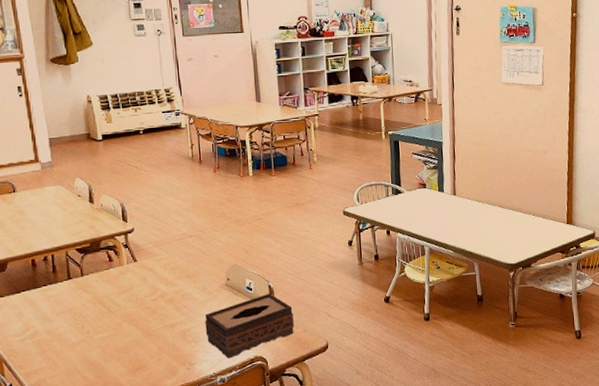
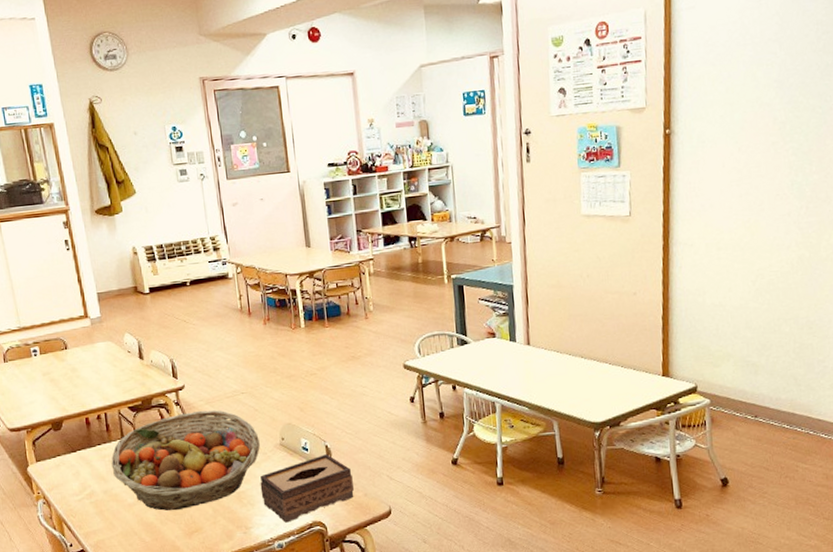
fruit basket: none [56,252,206,349] -> present [111,410,260,511]

